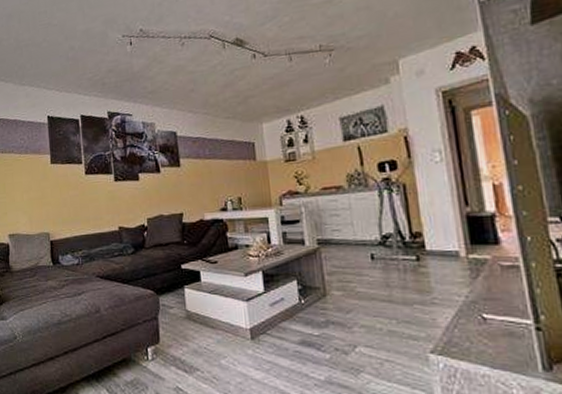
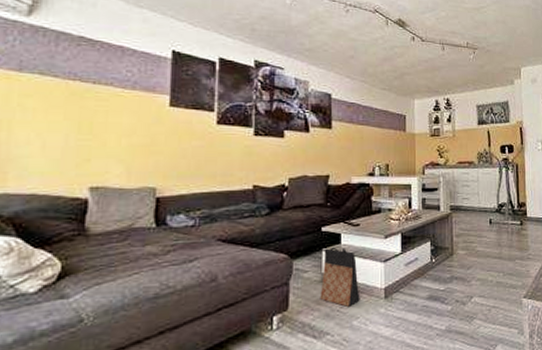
bag: none [185,284,226,346] -> present [320,246,360,308]

